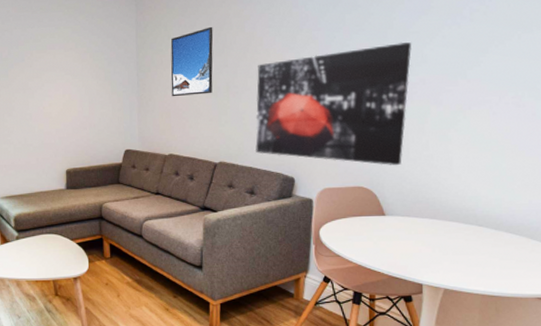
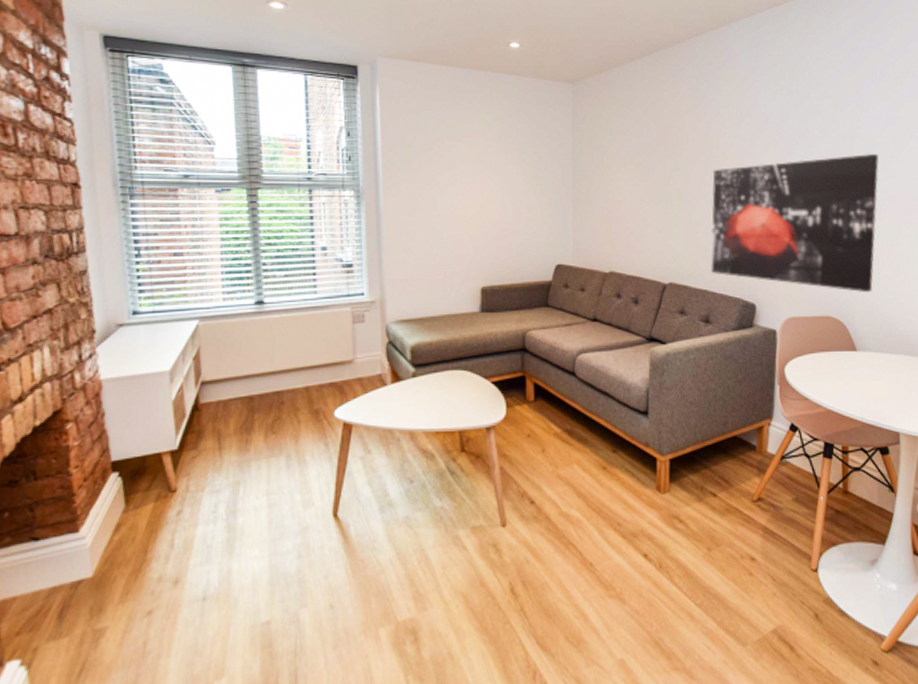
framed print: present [170,26,213,97] -> none [613,122,663,203]

